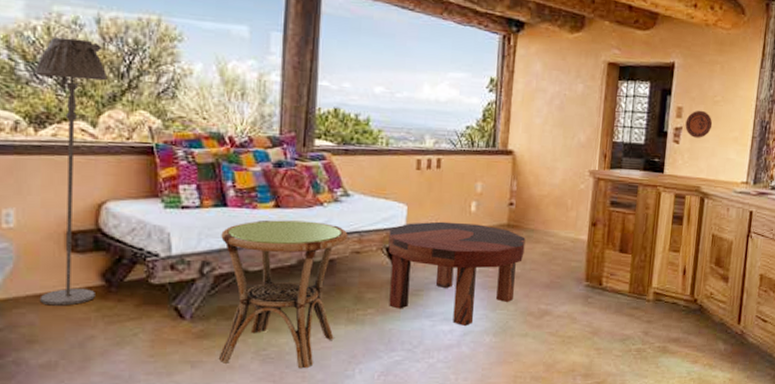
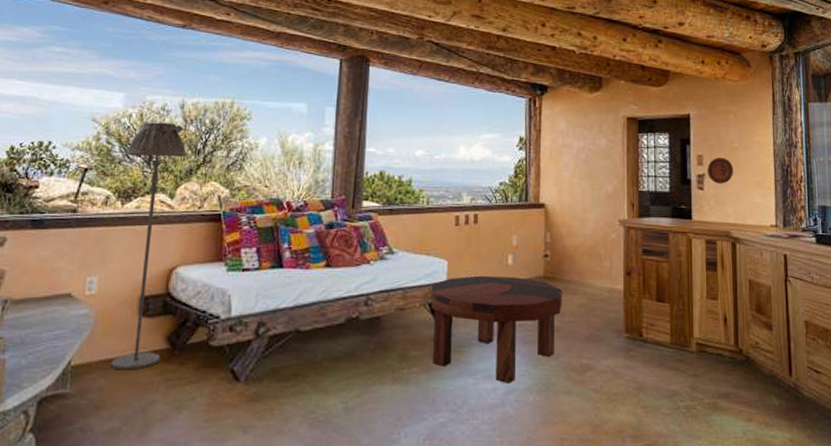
side table: present [218,220,348,369] -> none [269,279,393,433]

